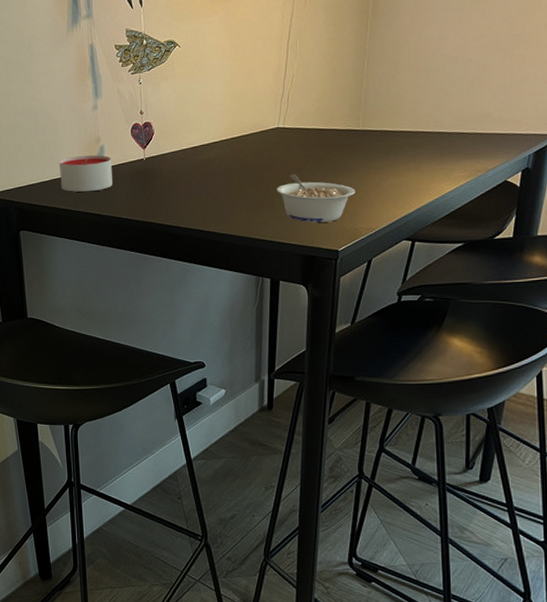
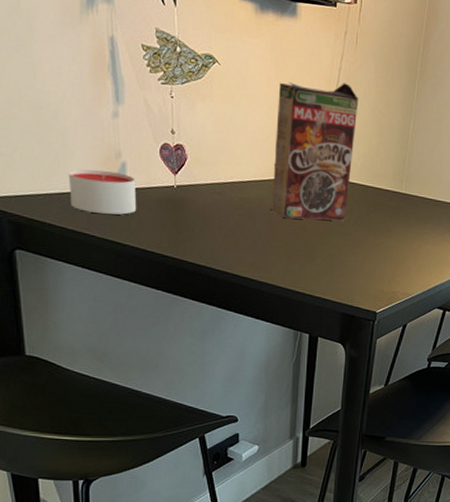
cereal box: none [228,37,310,173] -> present [270,81,359,221]
legume: present [277,174,355,223] -> none [319,228,395,283]

